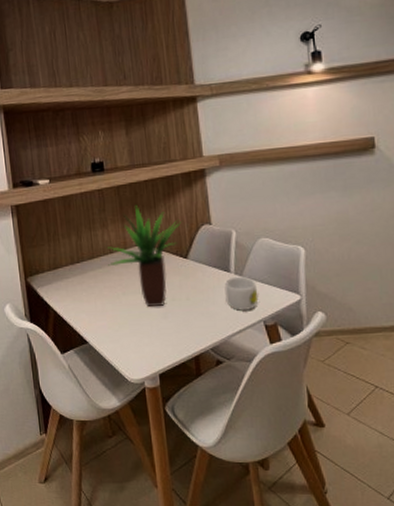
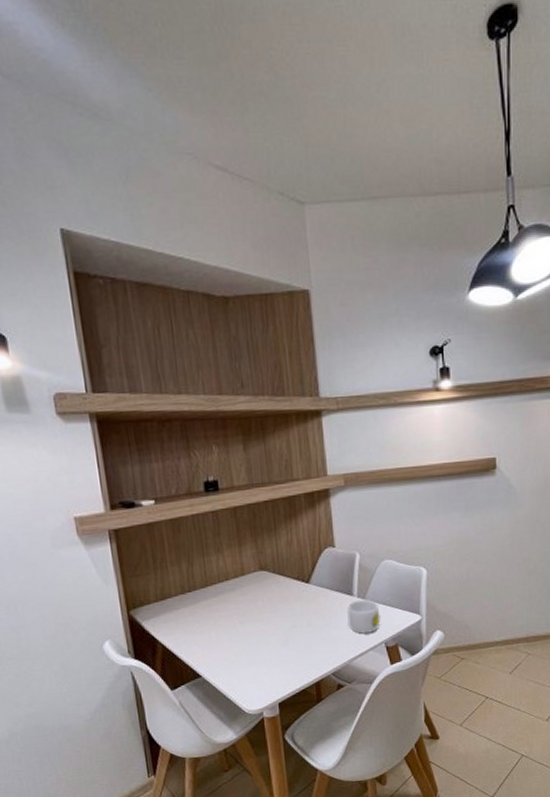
potted plant: present [108,204,182,308] -> none [223,527,304,636]

